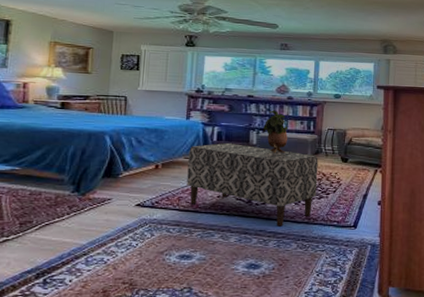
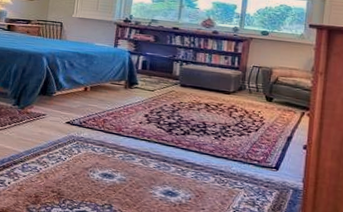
bench: present [187,142,318,227] -> none [112,72,241,159]
potted plant: present [263,110,288,153] -> none [186,43,211,86]

